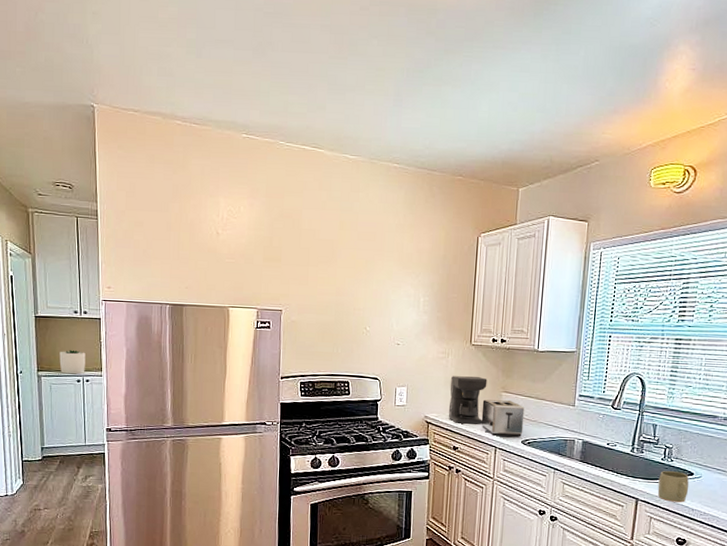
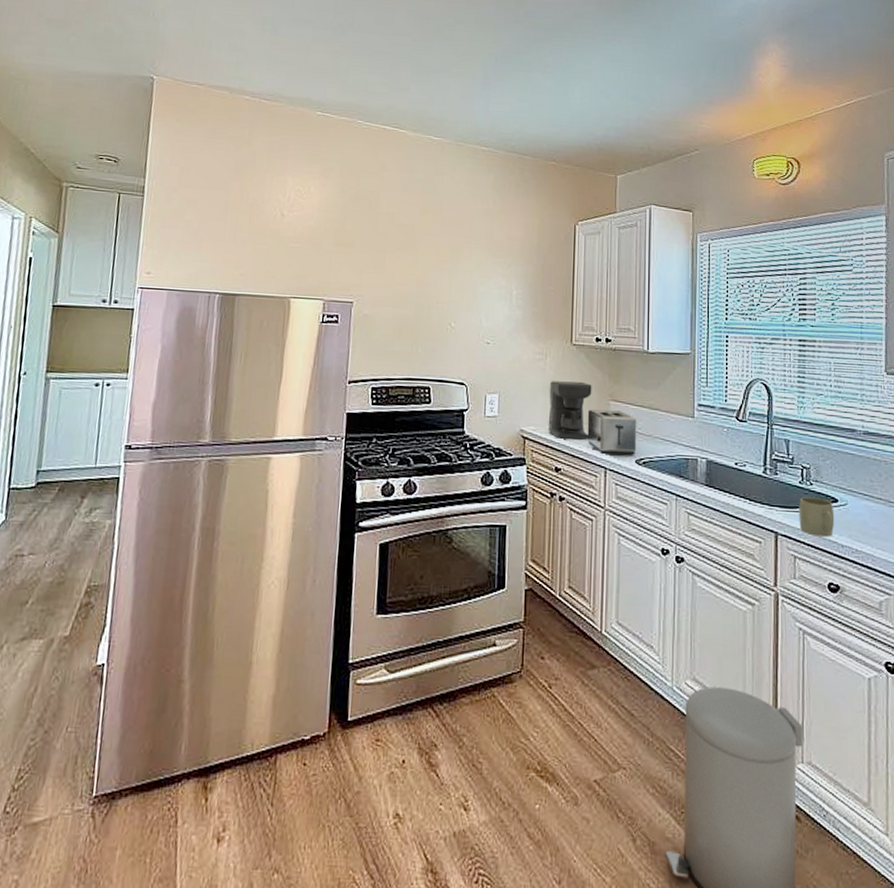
planter: present [59,350,86,375] -> none [75,346,110,377]

